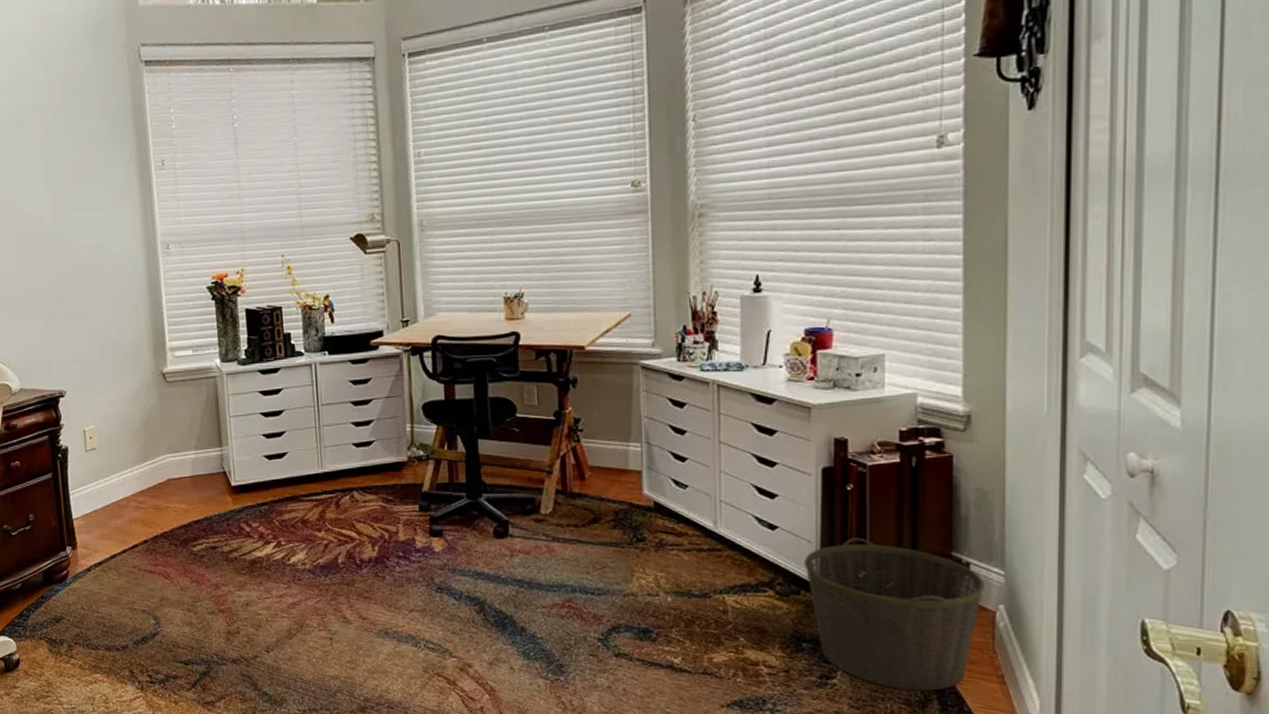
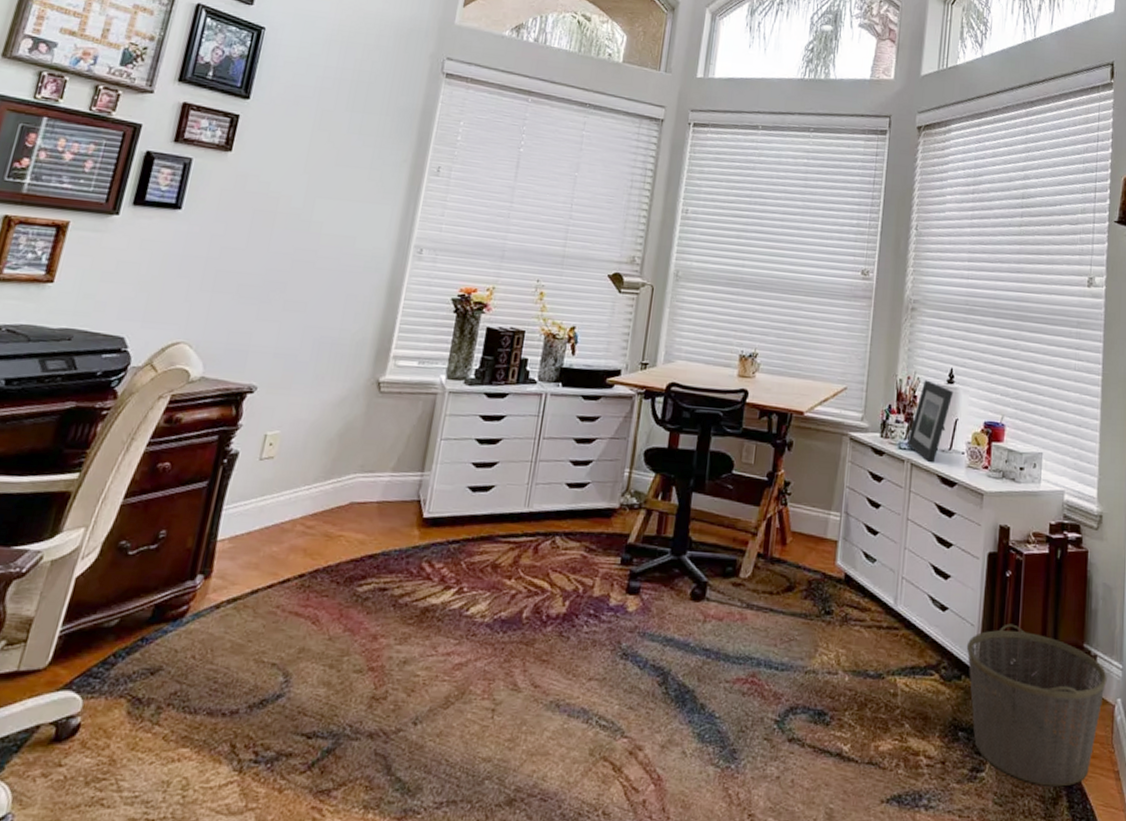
picture frame: none [710,292,762,382] -> present [907,380,954,463]

